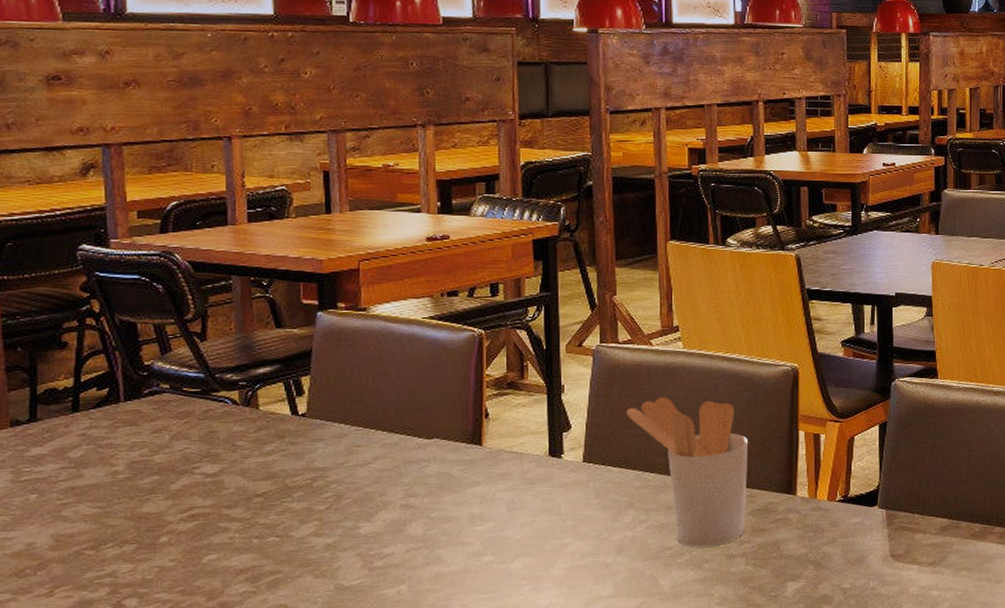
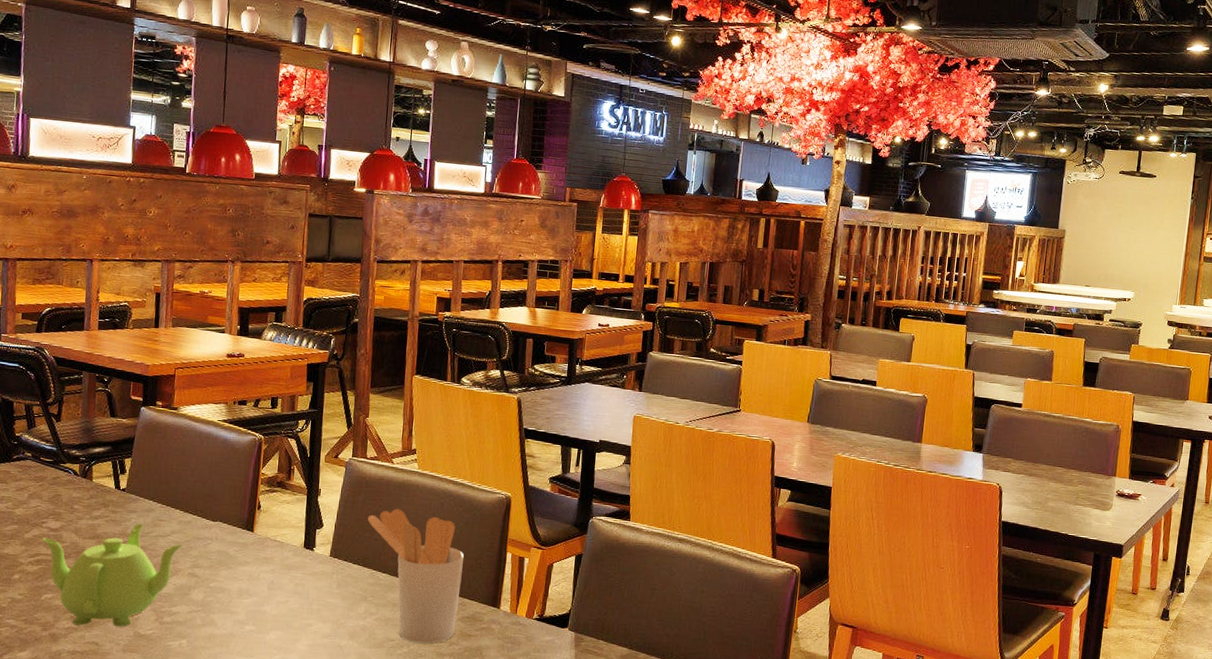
teapot: none [196,453,391,588] -> present [42,523,183,627]

